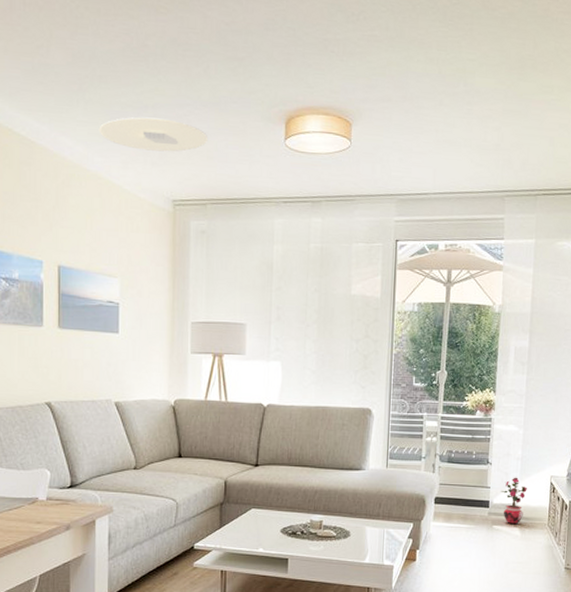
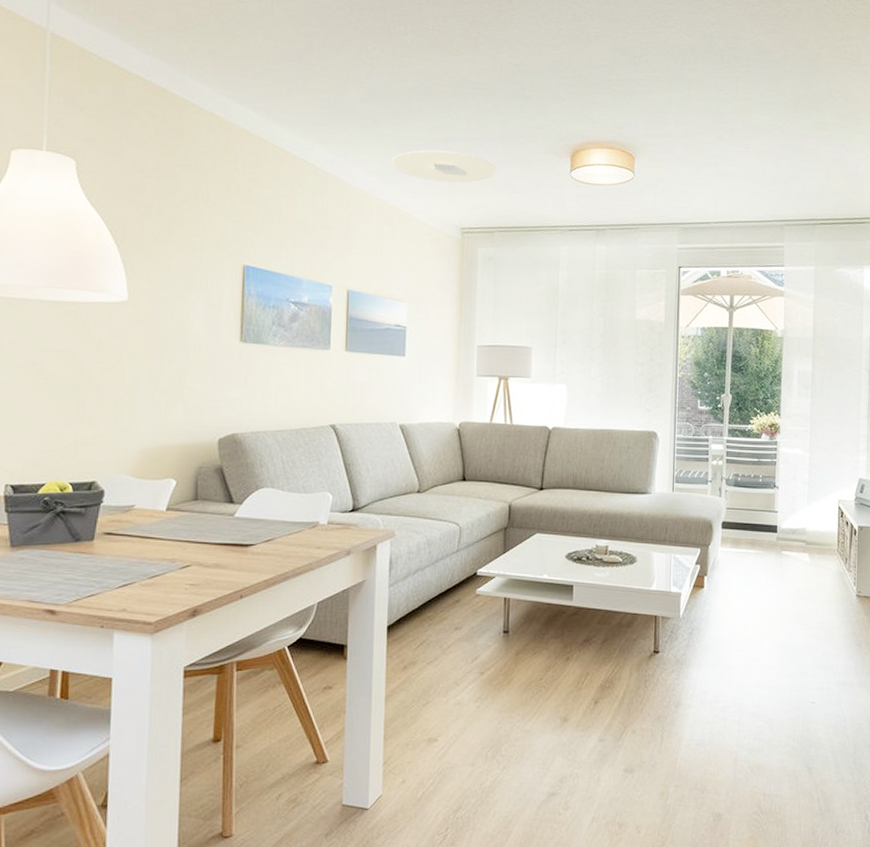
potted plant: present [501,477,527,525] -> none [788,501,815,550]

